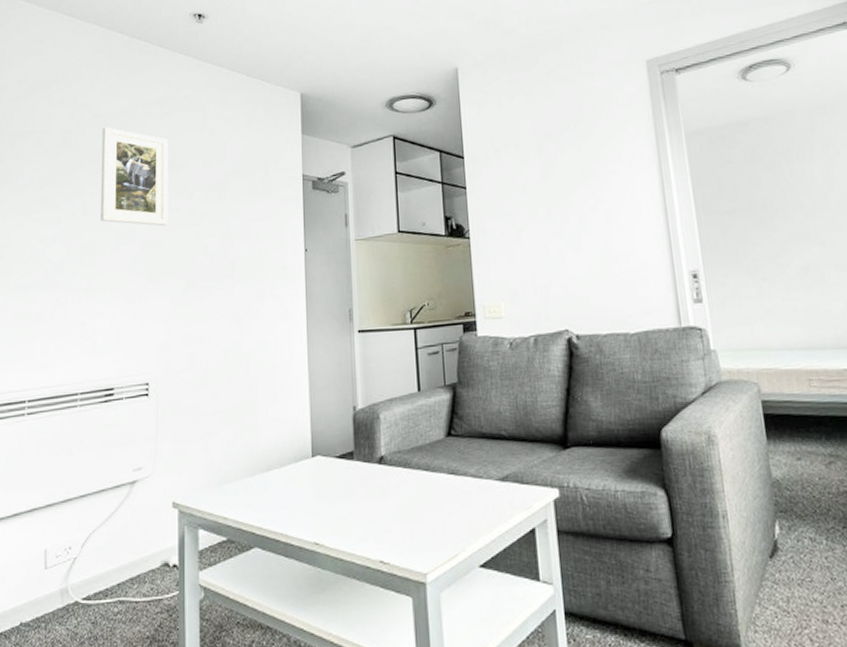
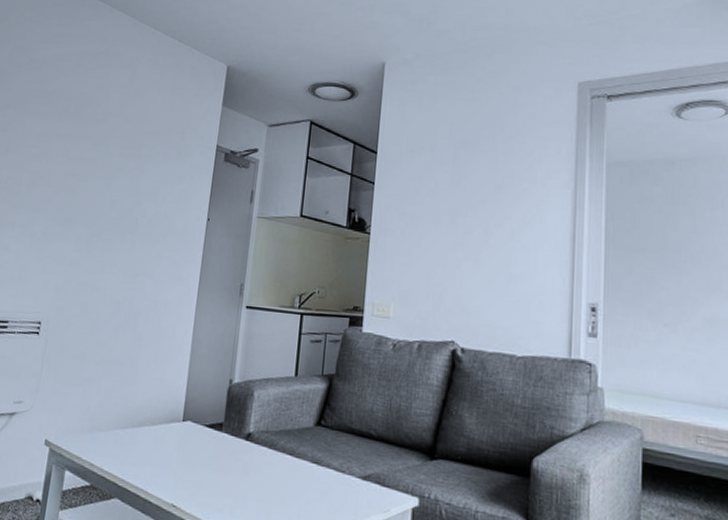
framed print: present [100,127,169,226] -> none [21,71,95,175]

